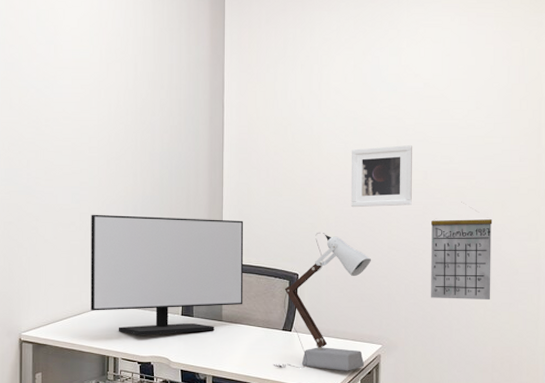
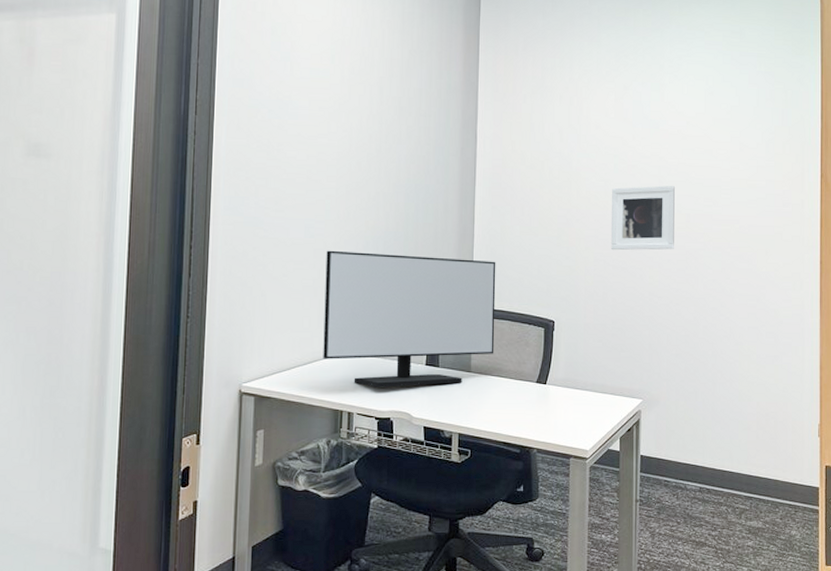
desk lamp: present [274,233,372,371] -> none [527,277,633,428]
calendar: present [431,202,493,299] -> none [694,247,757,351]

